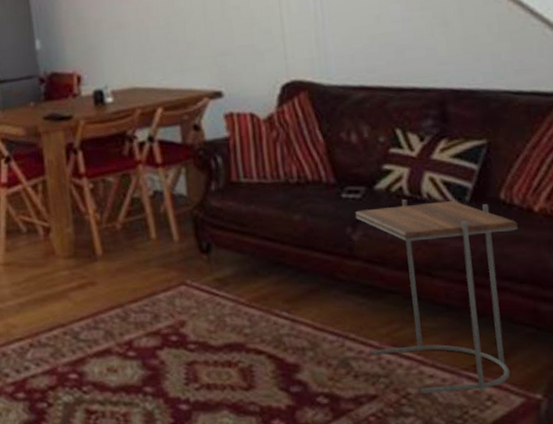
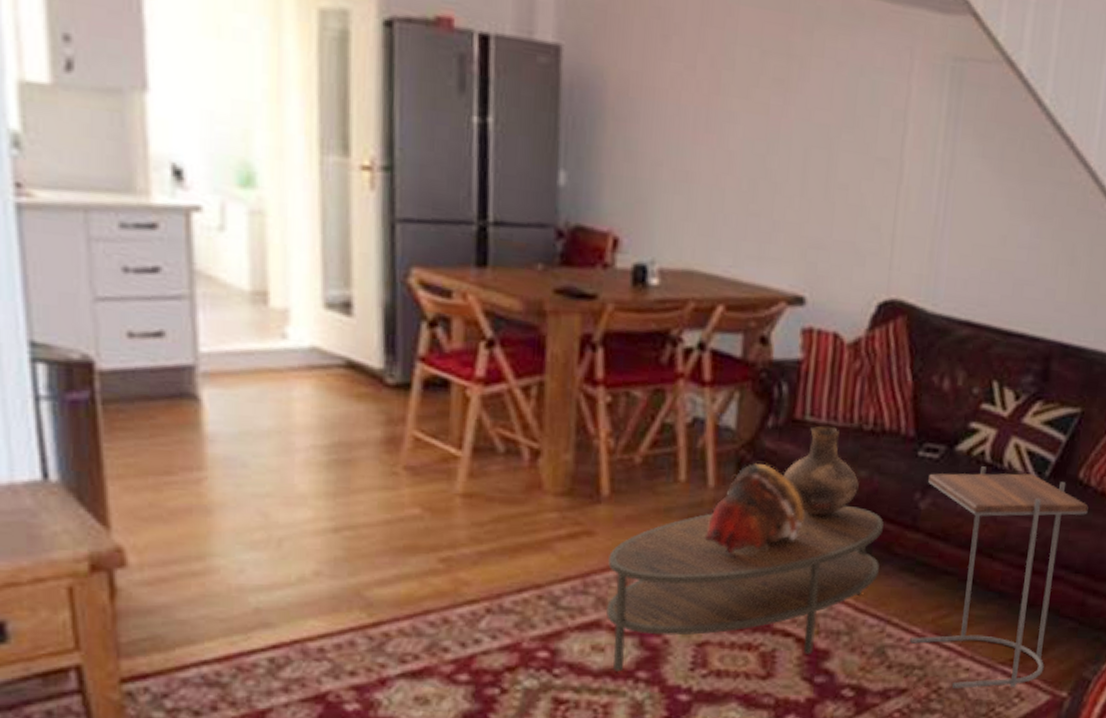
coffee table: none [109,243,328,388] -> present [606,505,884,672]
decorative bowl: none [178,219,255,290] -> present [704,463,804,554]
vase: none [231,183,296,254] -> present [784,425,859,515]

